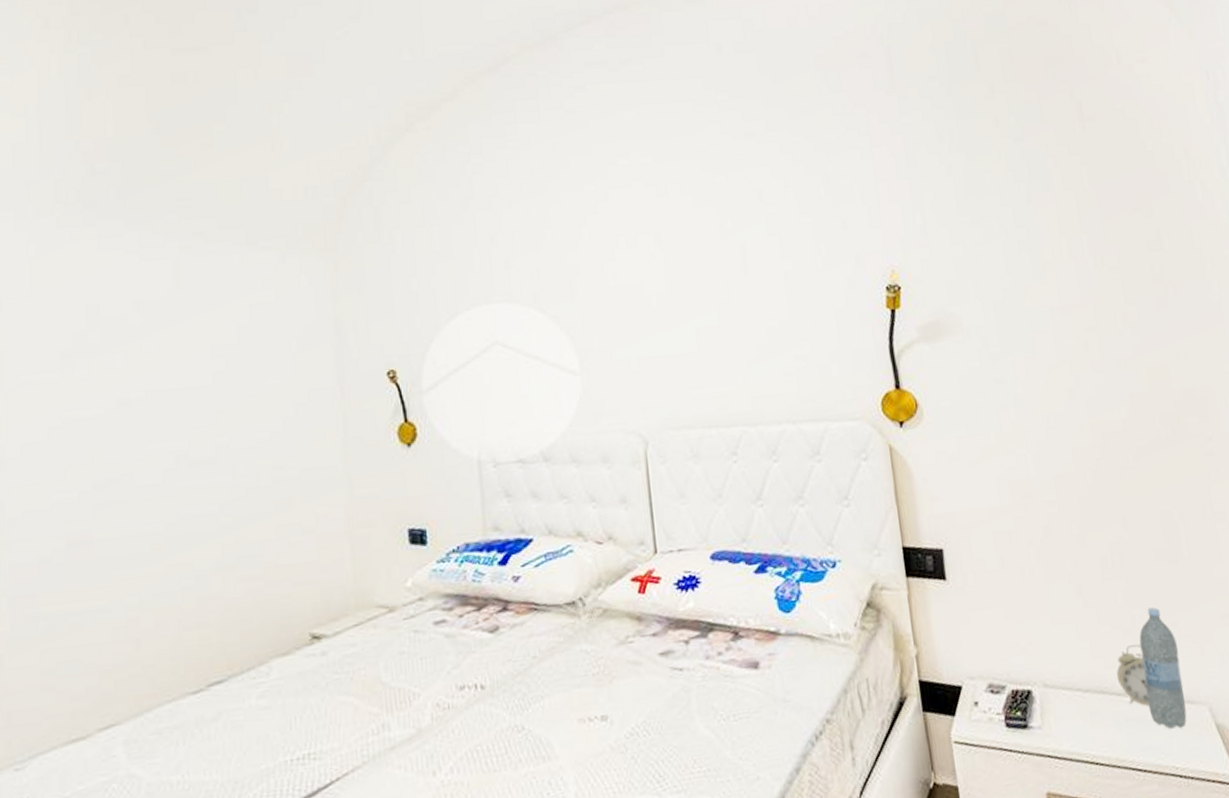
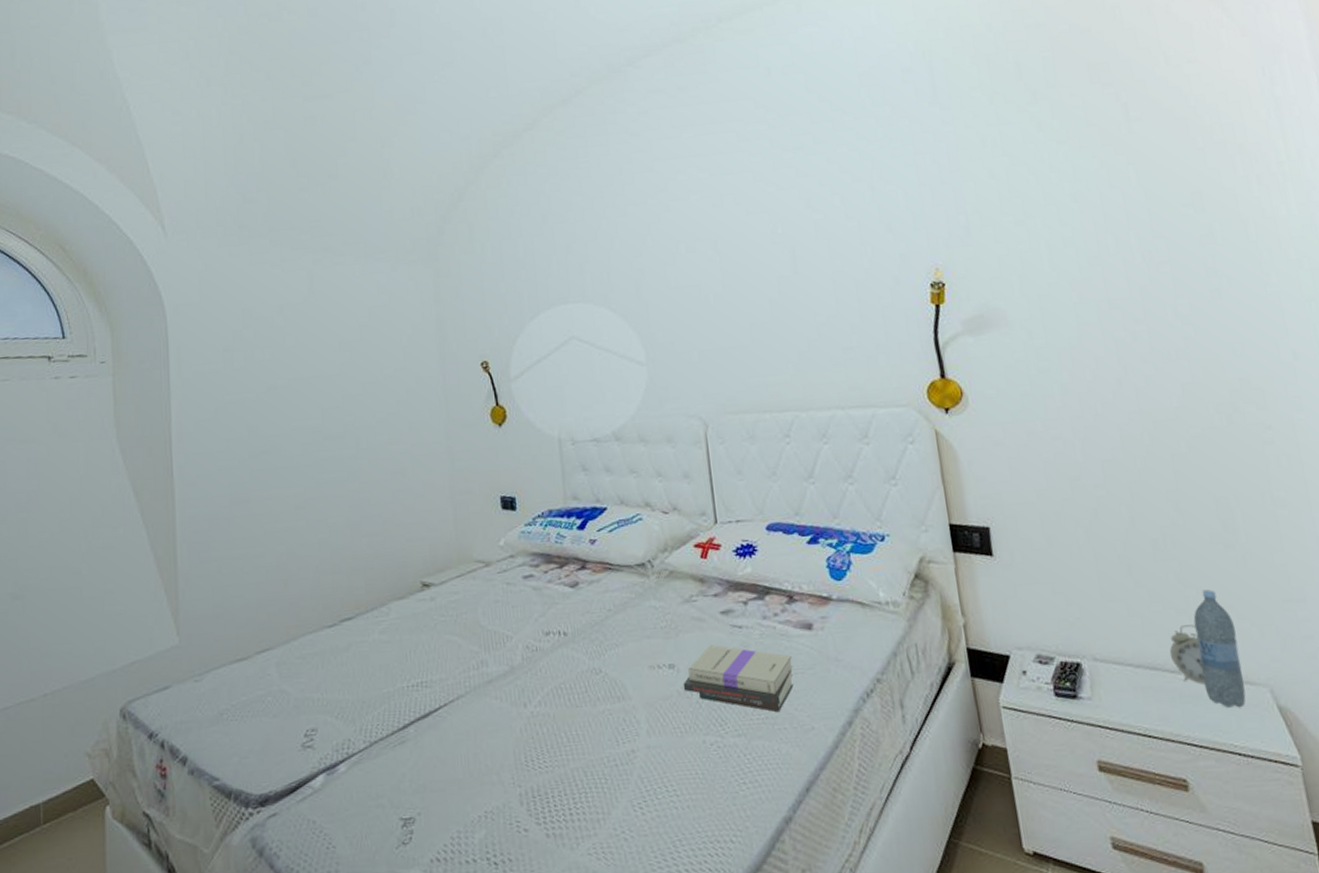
books: none [616,691,738,764] -> present [683,645,793,713]

